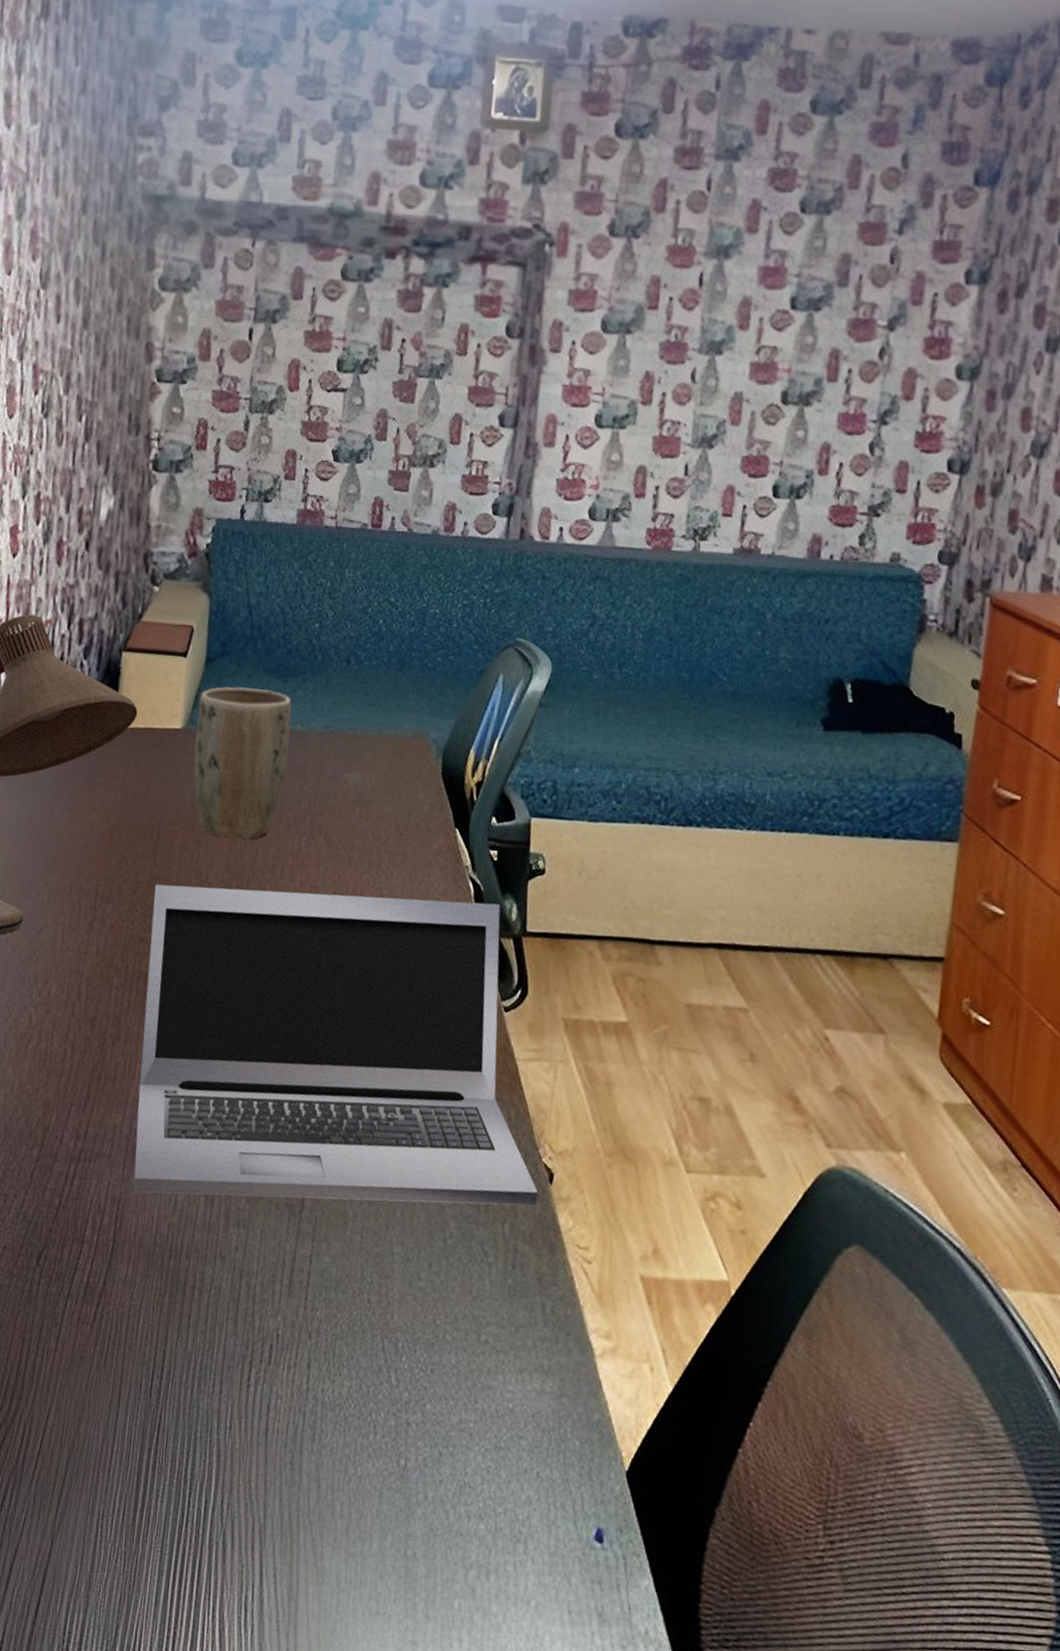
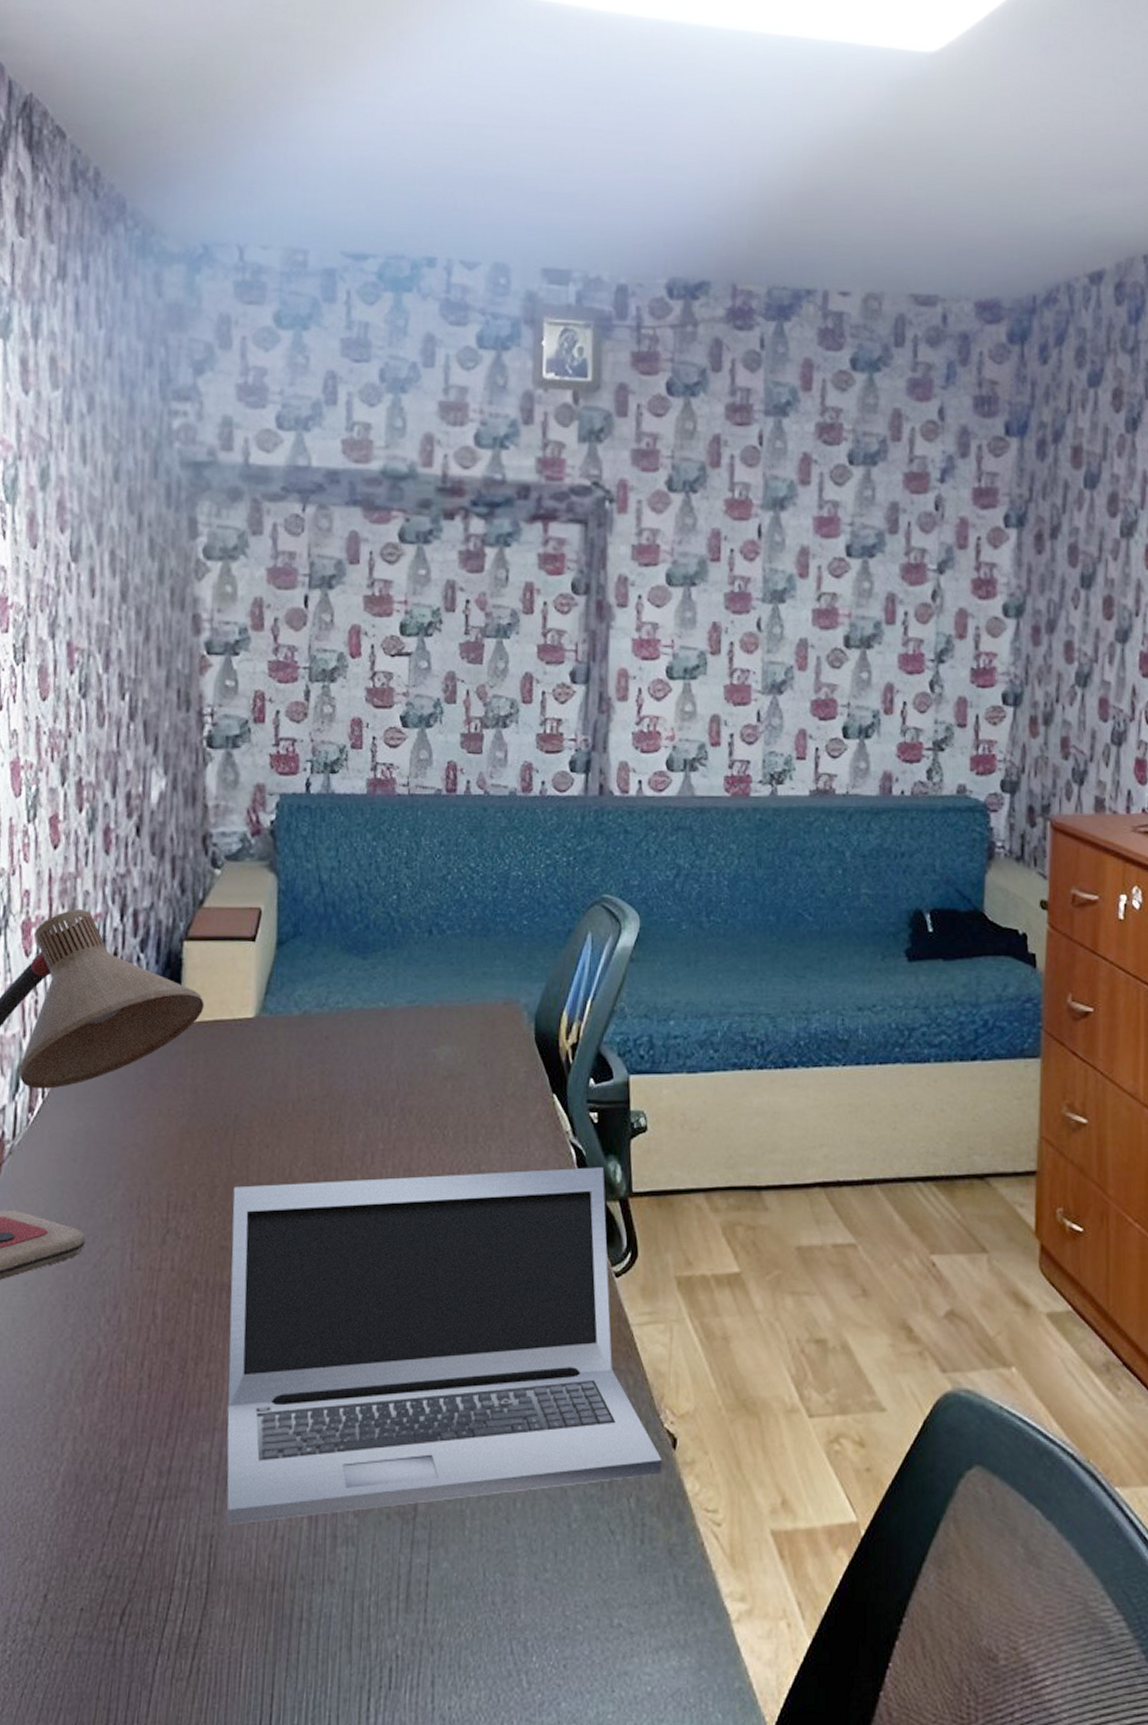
plant pot: present [193,687,292,839] -> none [269,968,373,1128]

